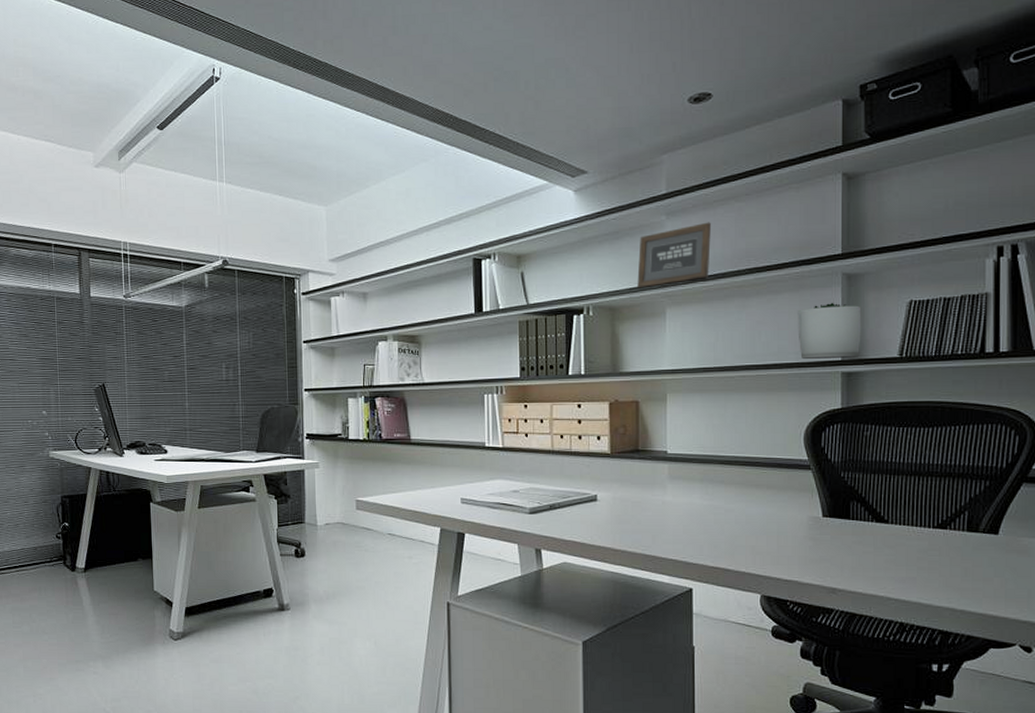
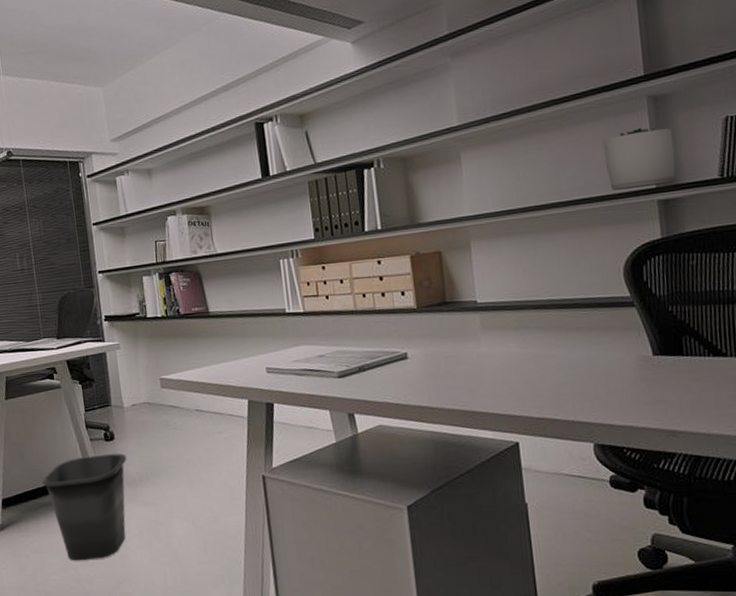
waste bin: none [228,570,316,673] -> present [41,453,127,560]
picture frame: present [637,222,712,289] -> none [425,58,503,135]

